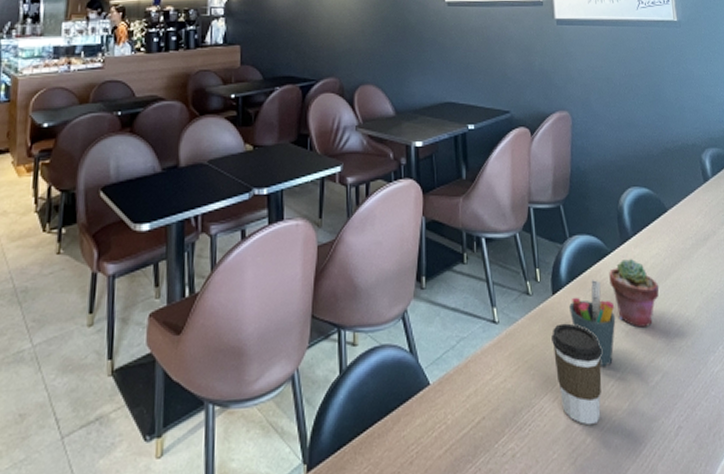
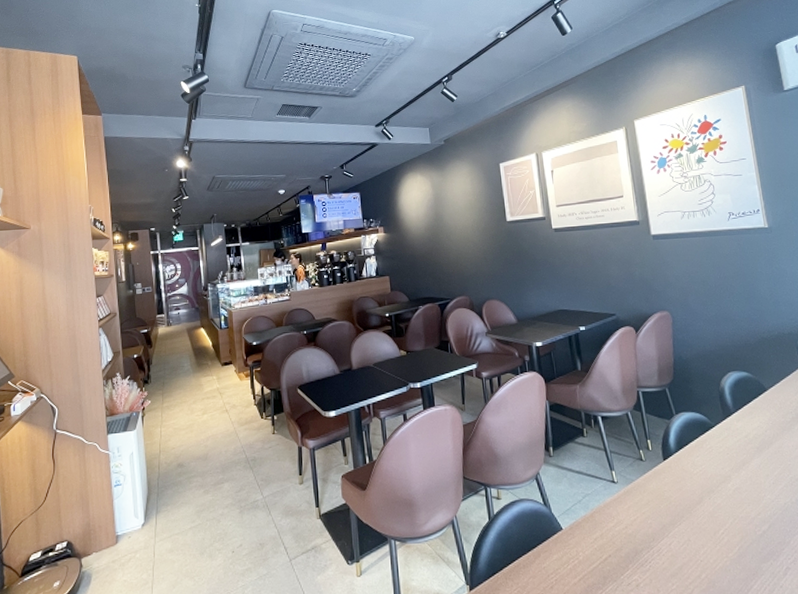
coffee cup: present [552,323,602,426] -> none [665,483,713,564]
pen holder: present [569,280,616,366] -> none [679,448,723,518]
potted succulent: present [609,259,659,328] -> none [714,431,763,487]

